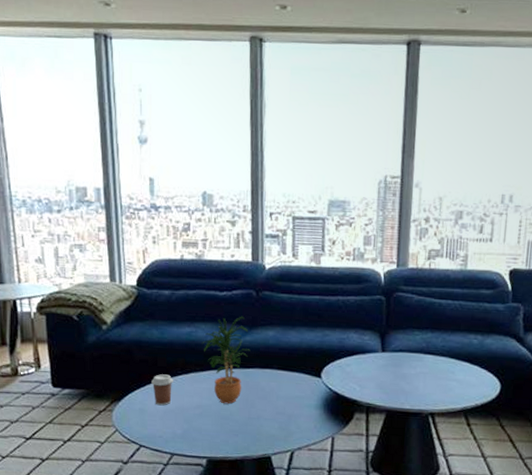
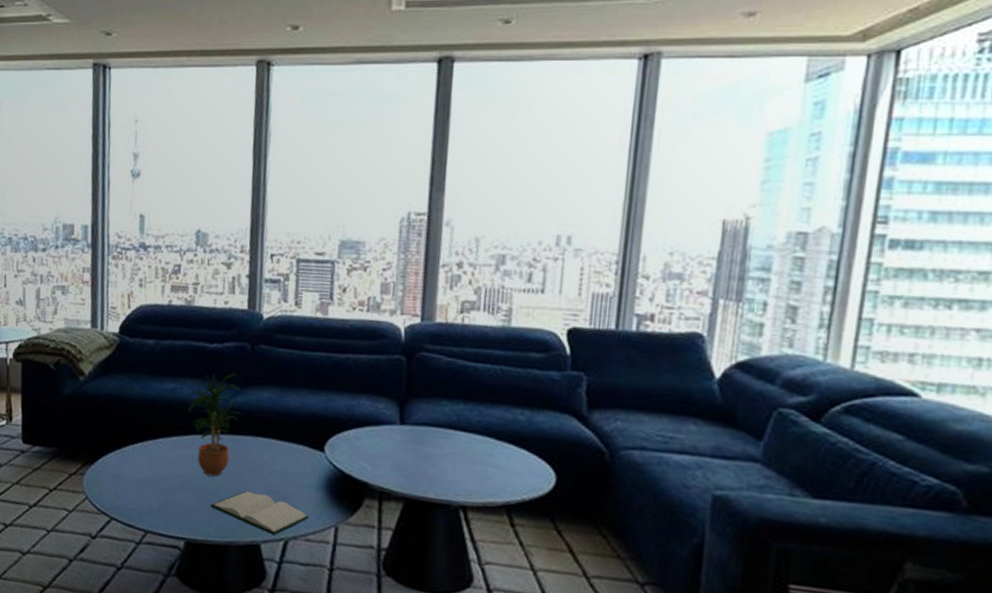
coffee cup: present [151,374,173,406] -> none [128,435,152,473]
hardback book: none [227,414,311,448] -> present [210,491,310,536]

